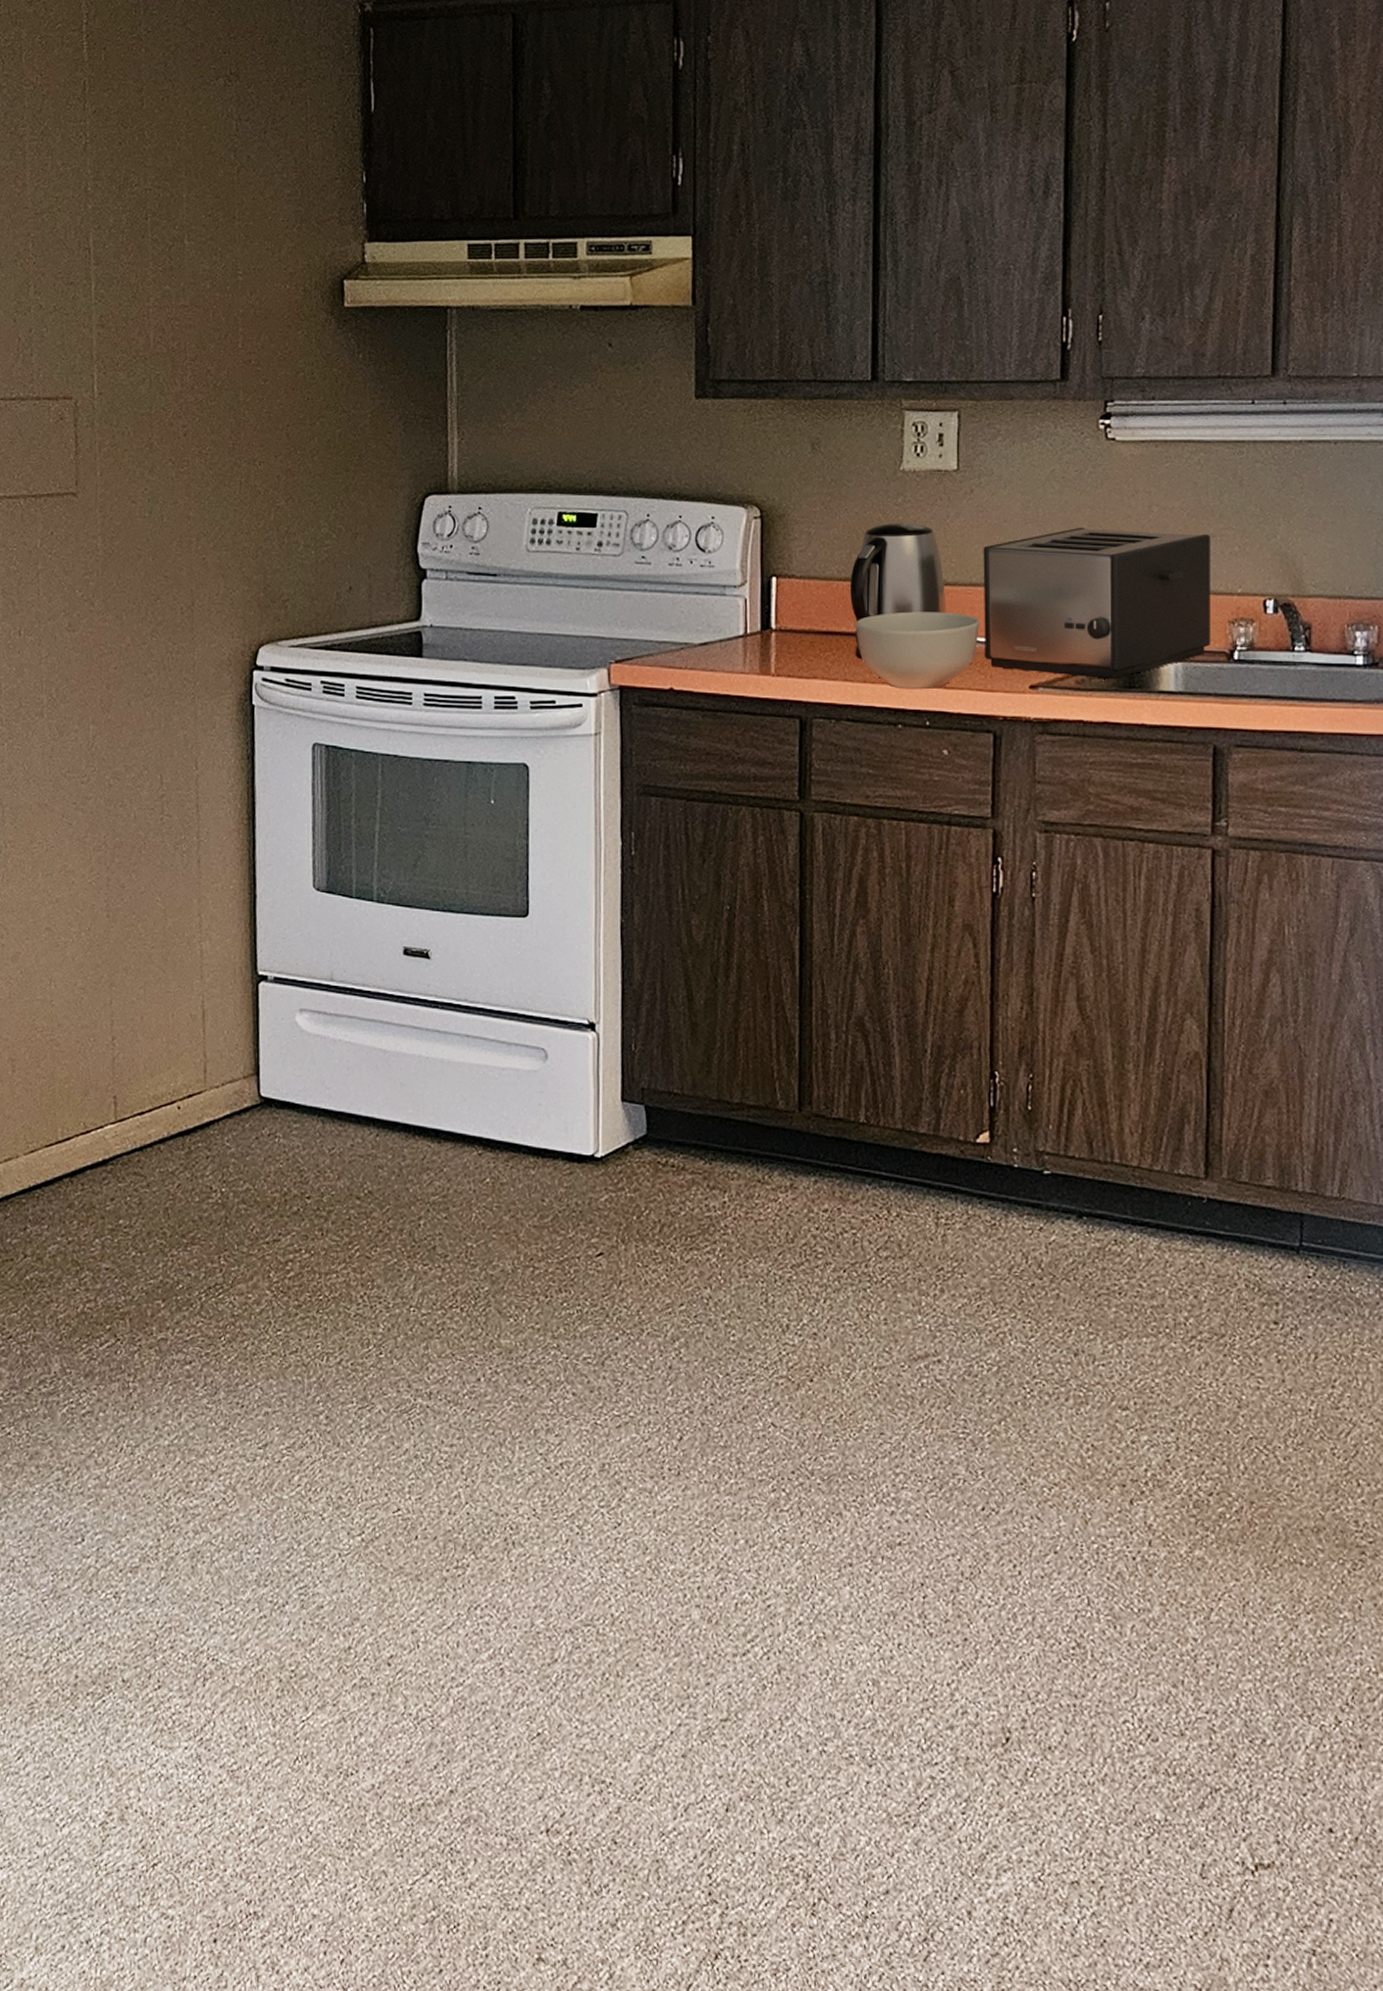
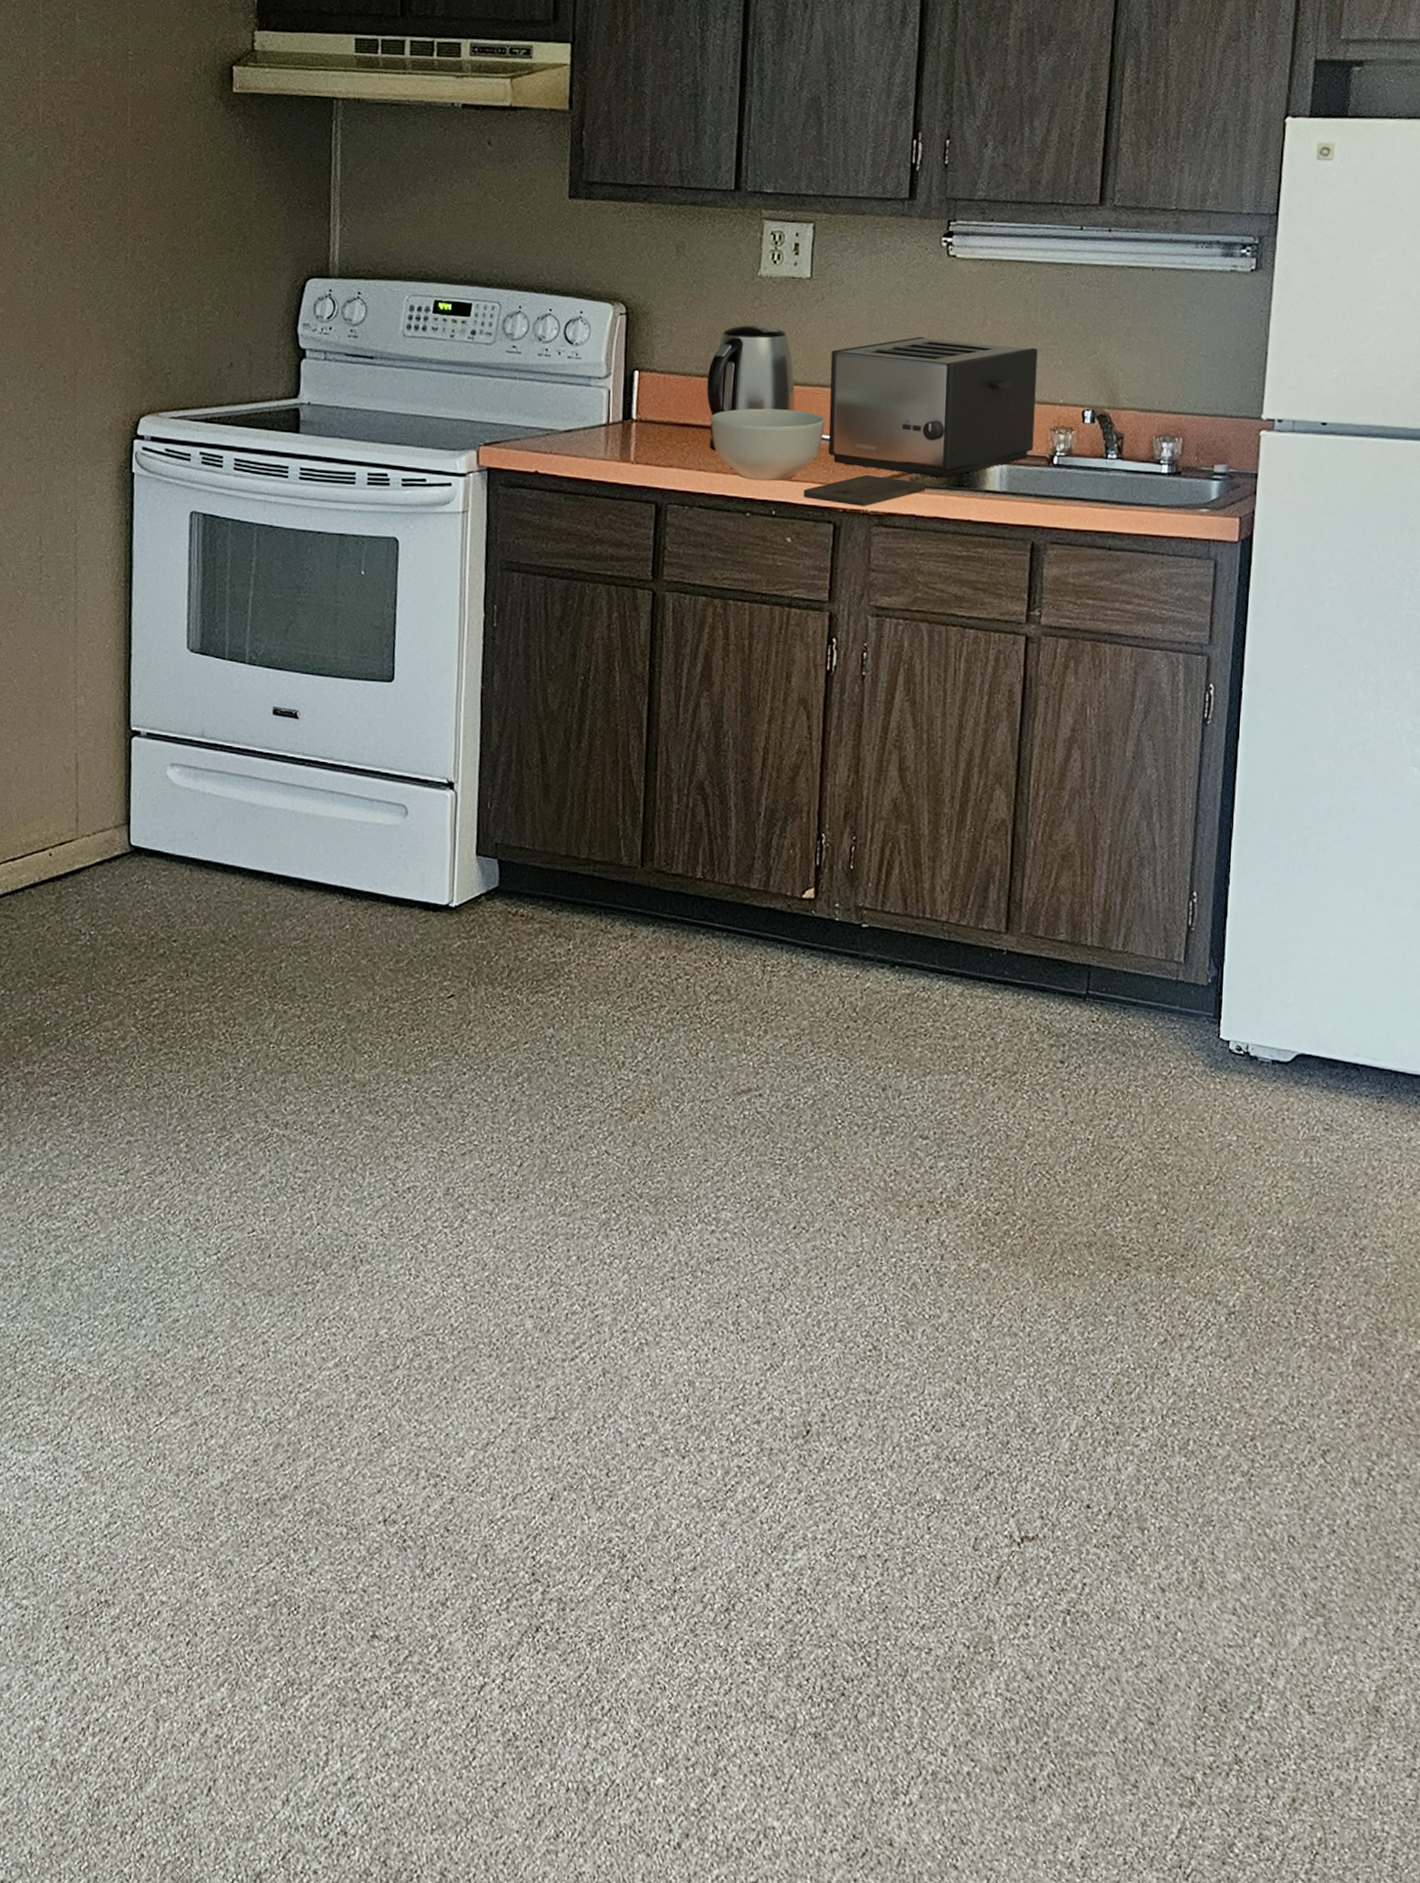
cutting board: none [959,678,1093,714] -> present [803,474,926,507]

